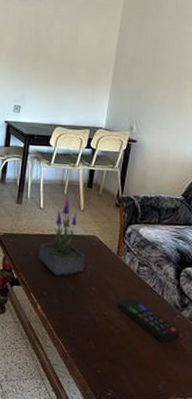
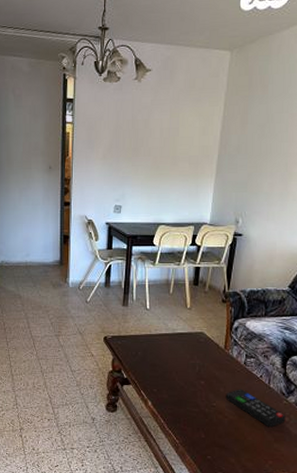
potted plant: present [38,196,85,277] -> none [147,295,193,374]

